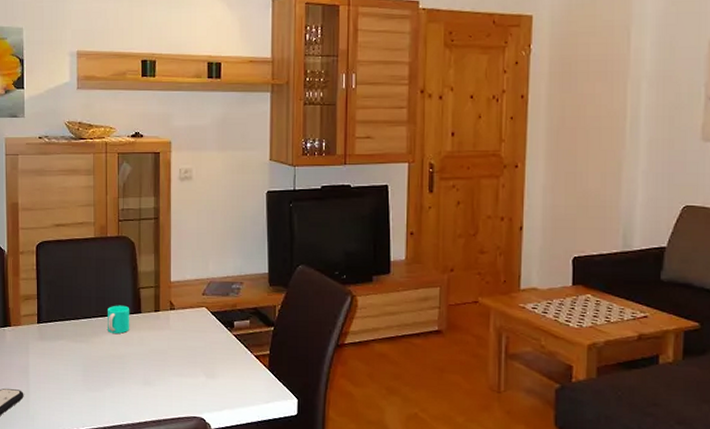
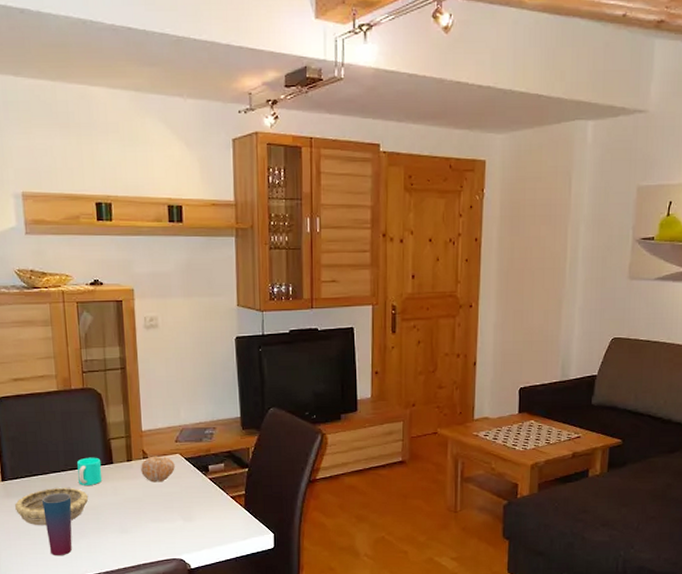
decorative bowl: none [46,333,116,371] -> present [14,487,89,526]
cup: none [72,339,100,403] -> present [41,493,73,555]
fruit: none [167,308,201,336] -> present [141,456,175,483]

